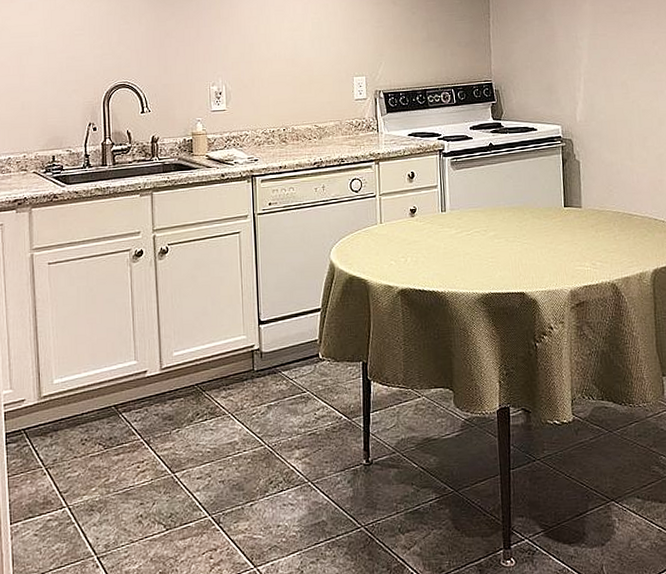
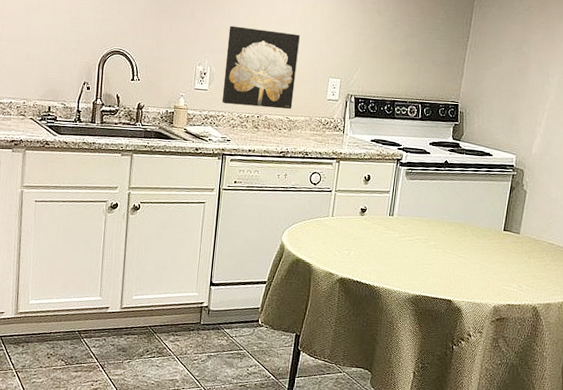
wall art: none [240,37,319,122] -> present [221,25,300,110]

